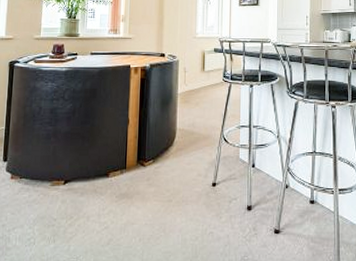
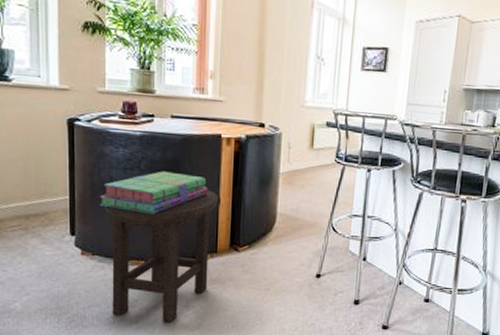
stack of books: none [29,99,119,137] -> present [99,171,208,214]
stool: none [33,113,127,240] -> present [105,190,218,323]

